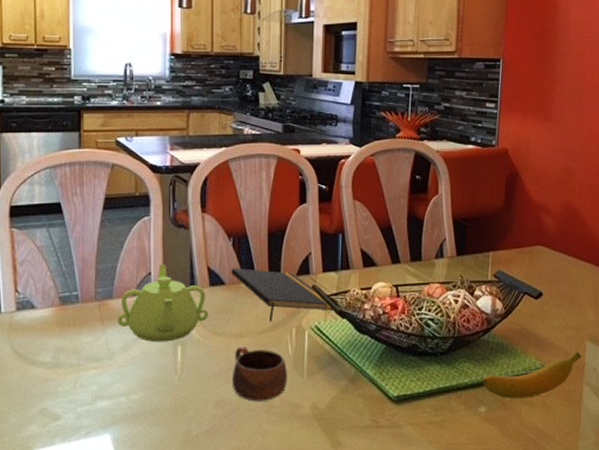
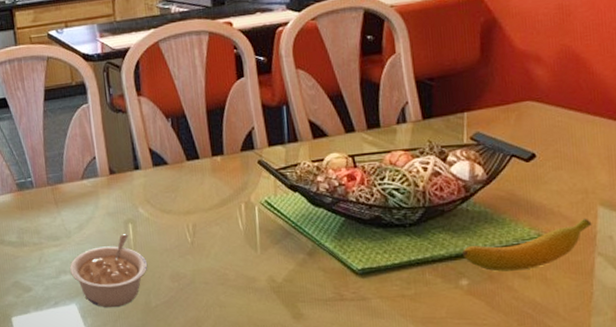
legume: none [108,356,193,438] -> present [70,234,148,308]
teapot: present [117,263,208,343] -> none [70,147,155,222]
notepad: present [231,267,334,322] -> none [173,147,284,199]
cup: present [231,345,288,402] -> none [184,222,241,275]

